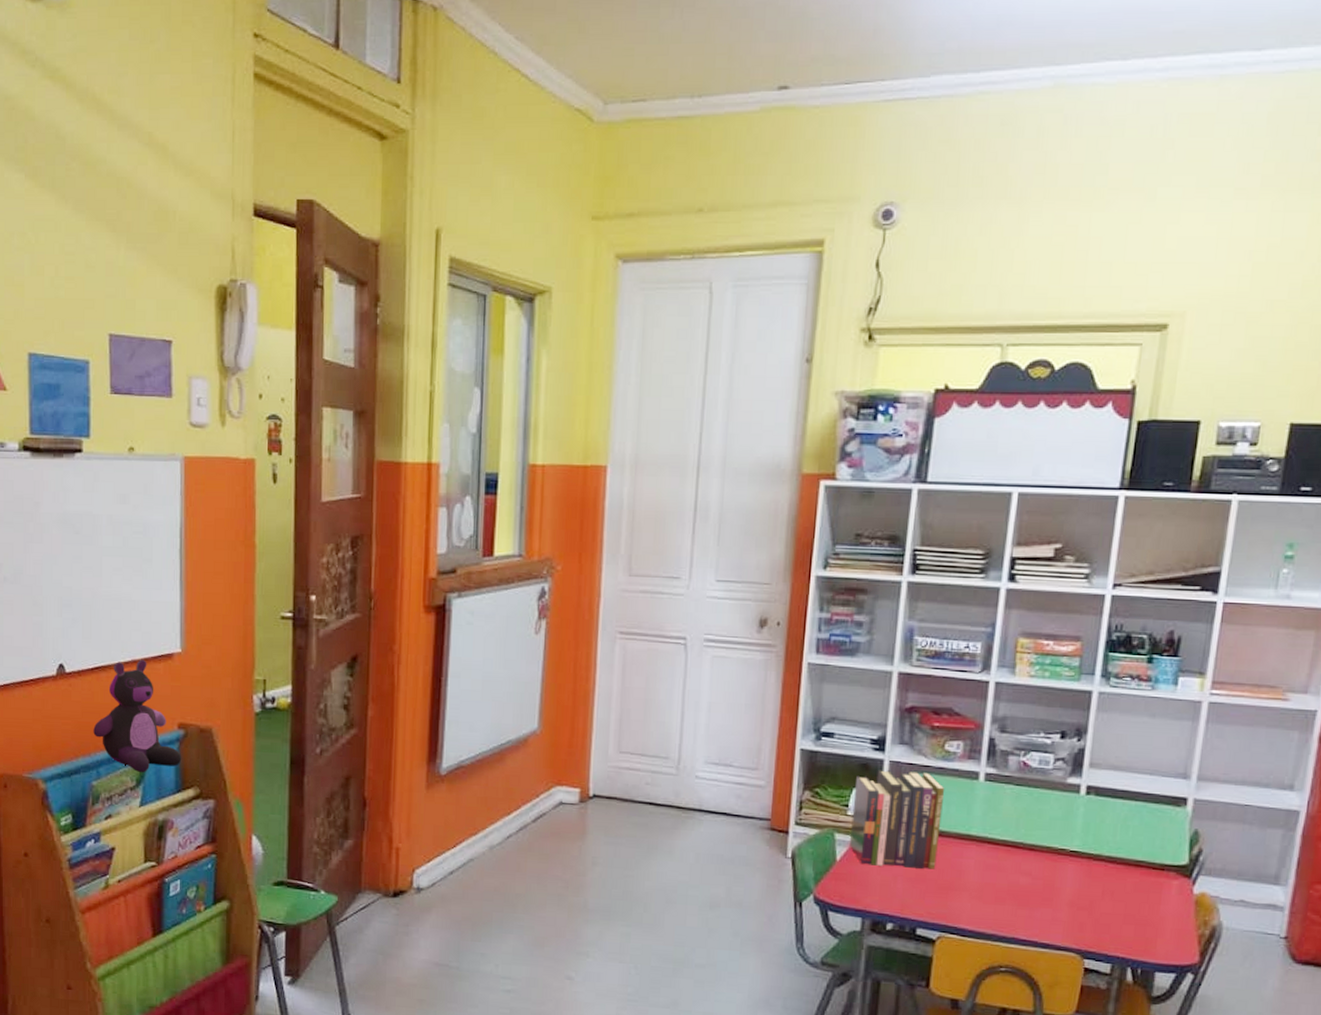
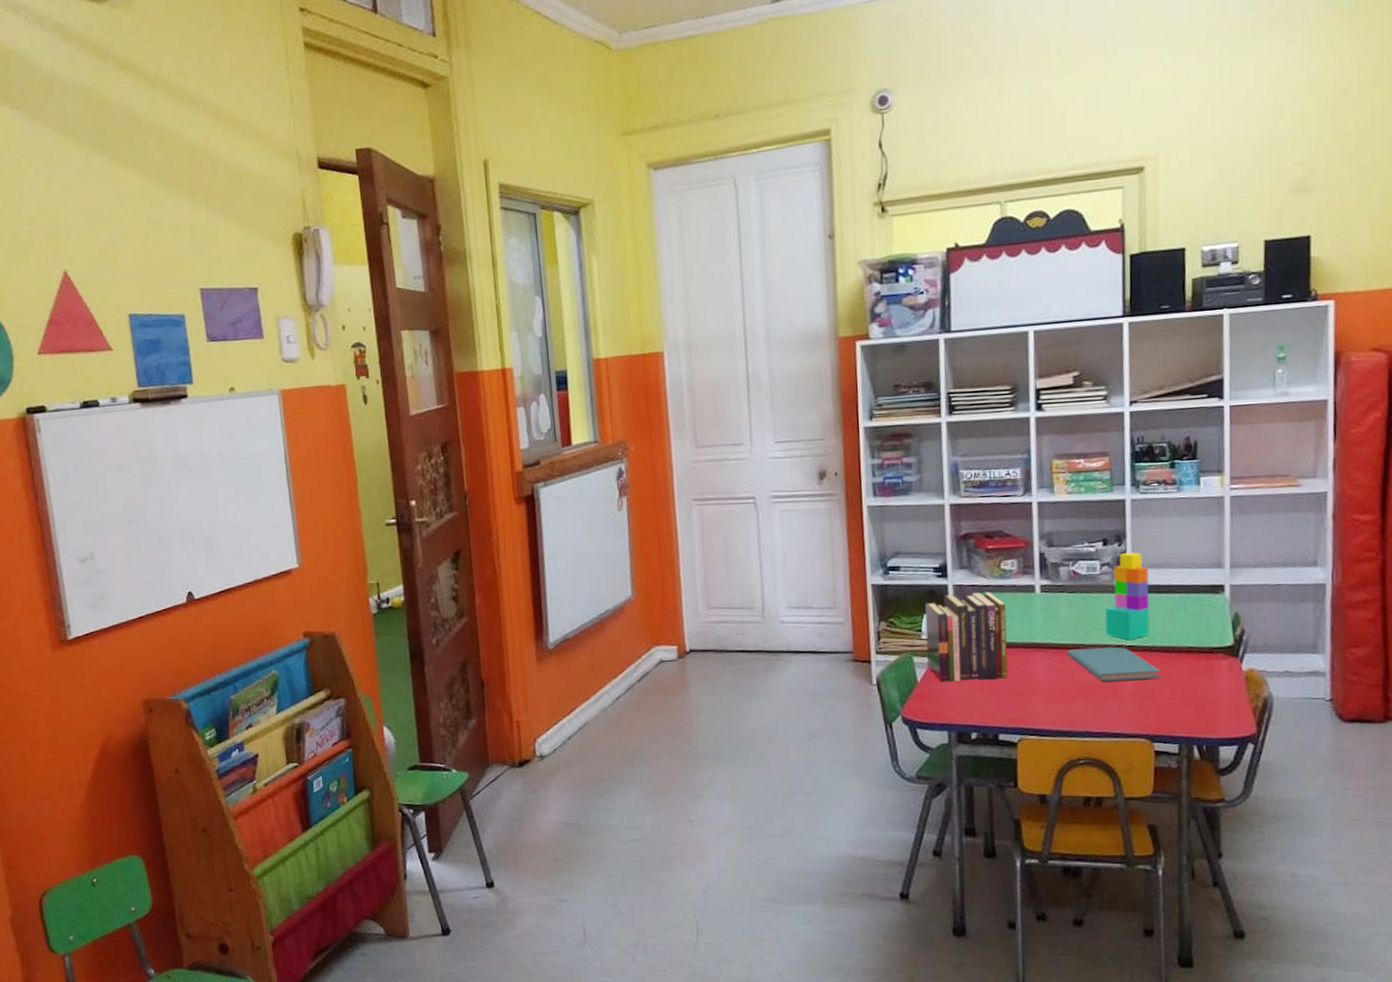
stuffed animal: present [93,659,182,773] -> none [226,578,311,683]
book: none [1003,846,1103,890] -> present [1066,646,1160,682]
toy blocks: none [1049,749,1106,845] -> present [1105,552,1150,640]

